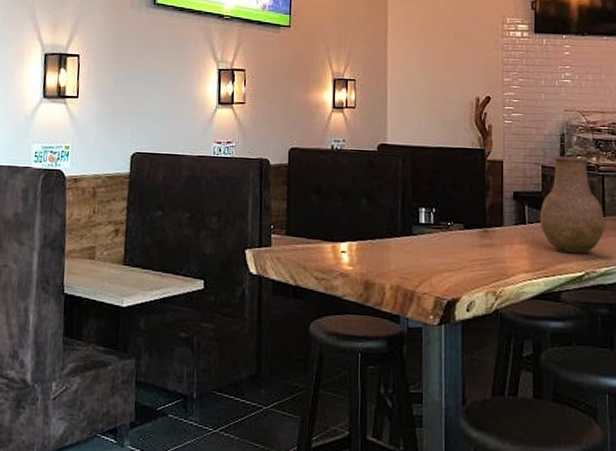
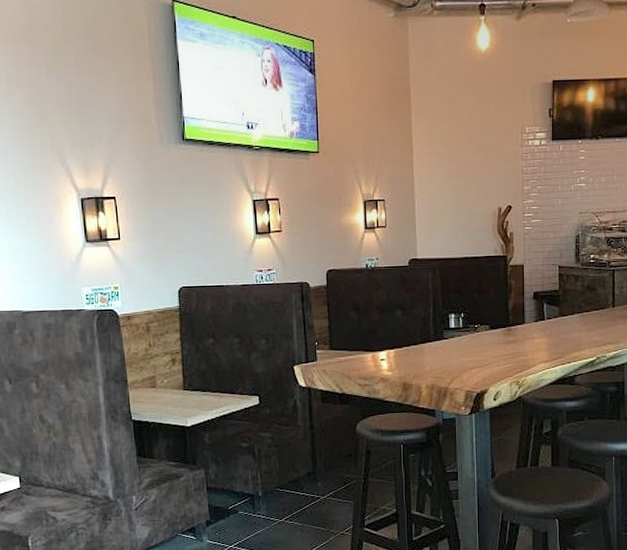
vase: present [539,156,605,254] -> none [556,254,615,343]

